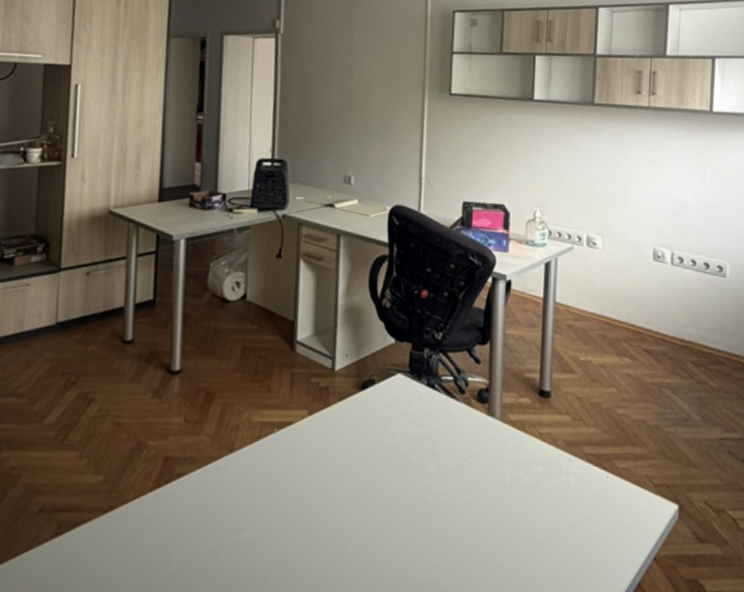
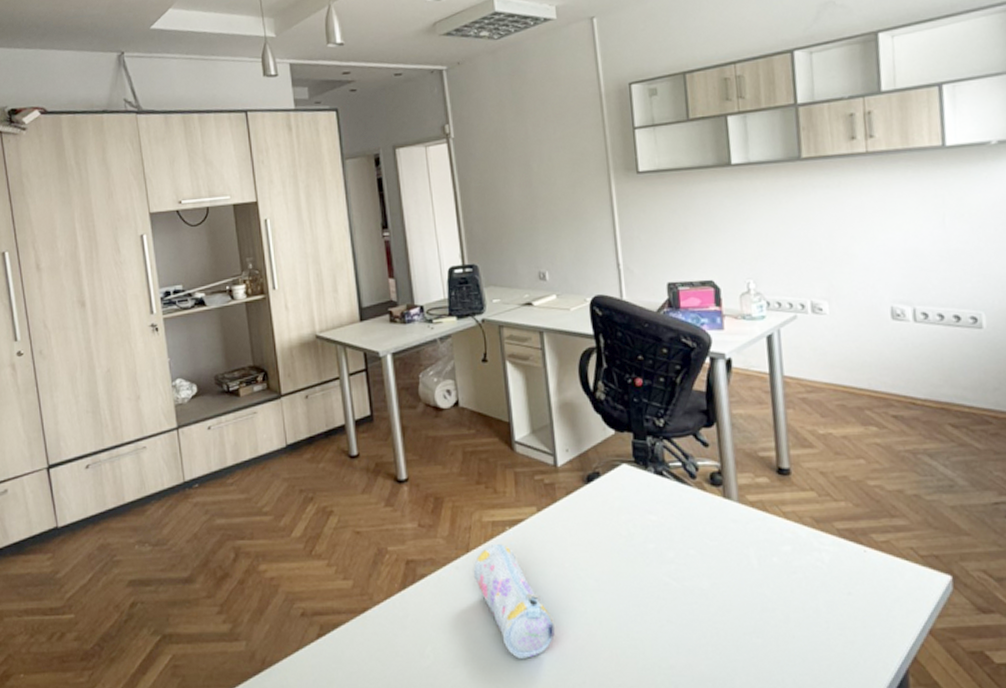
pencil case: none [233,446,308,570] -> present [473,544,555,659]

